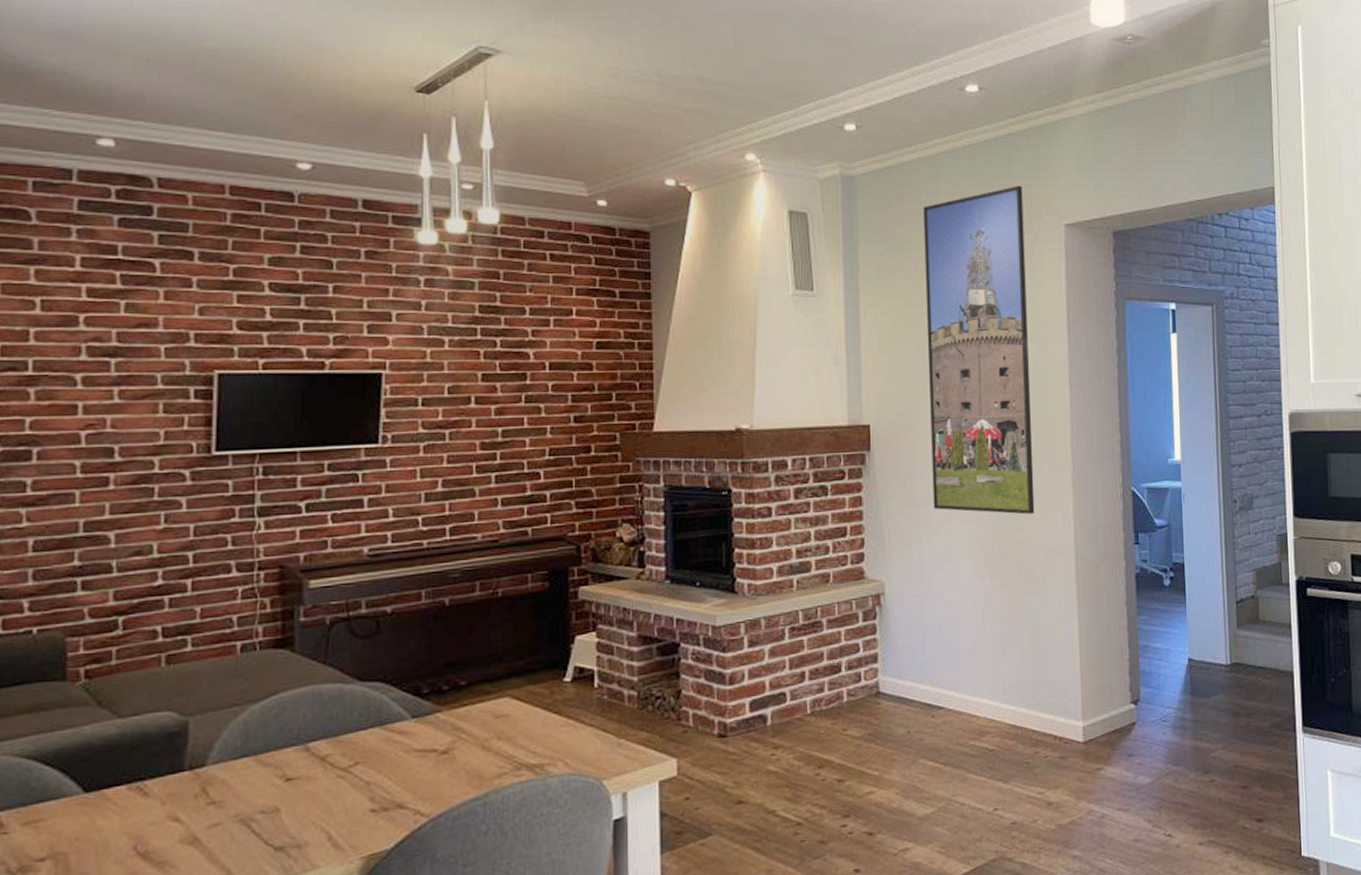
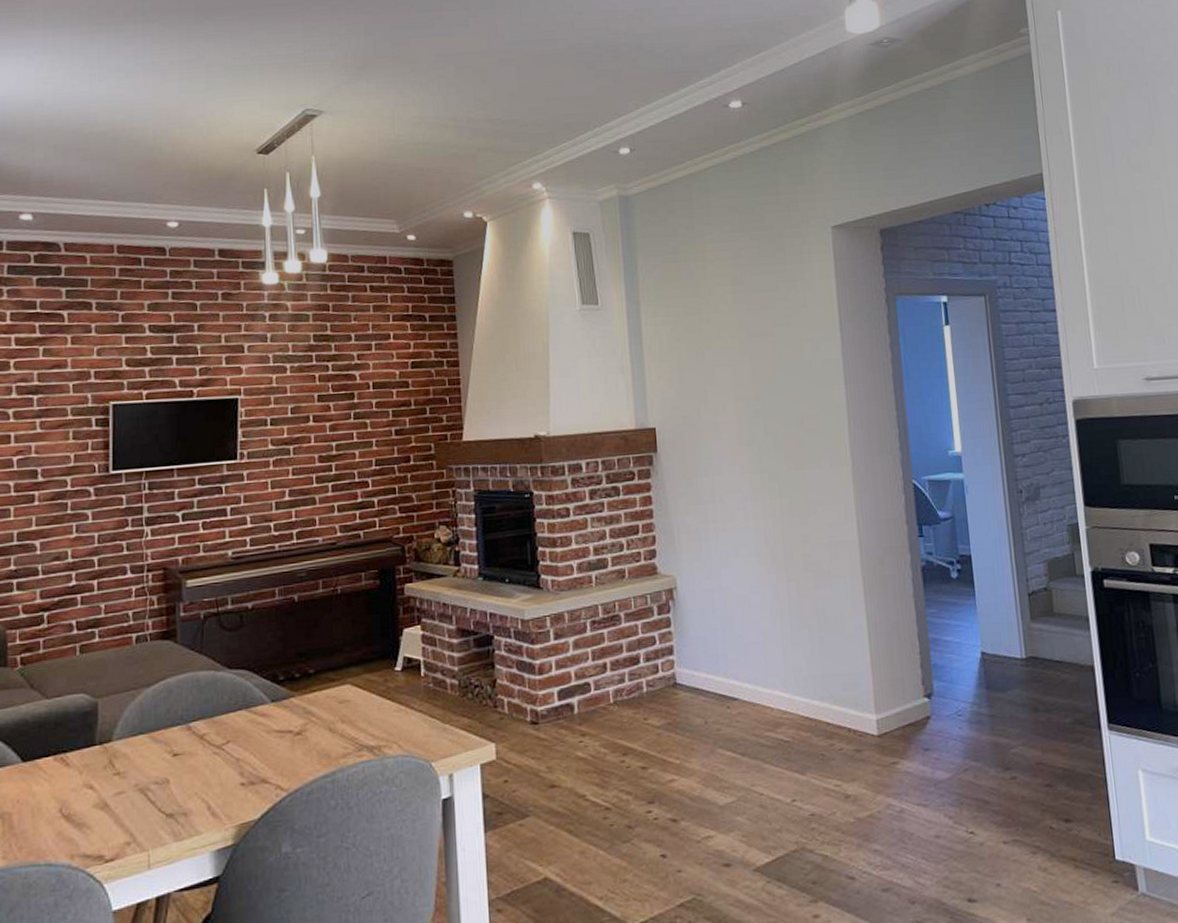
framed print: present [923,185,1035,515] -> none [695,192,817,510]

